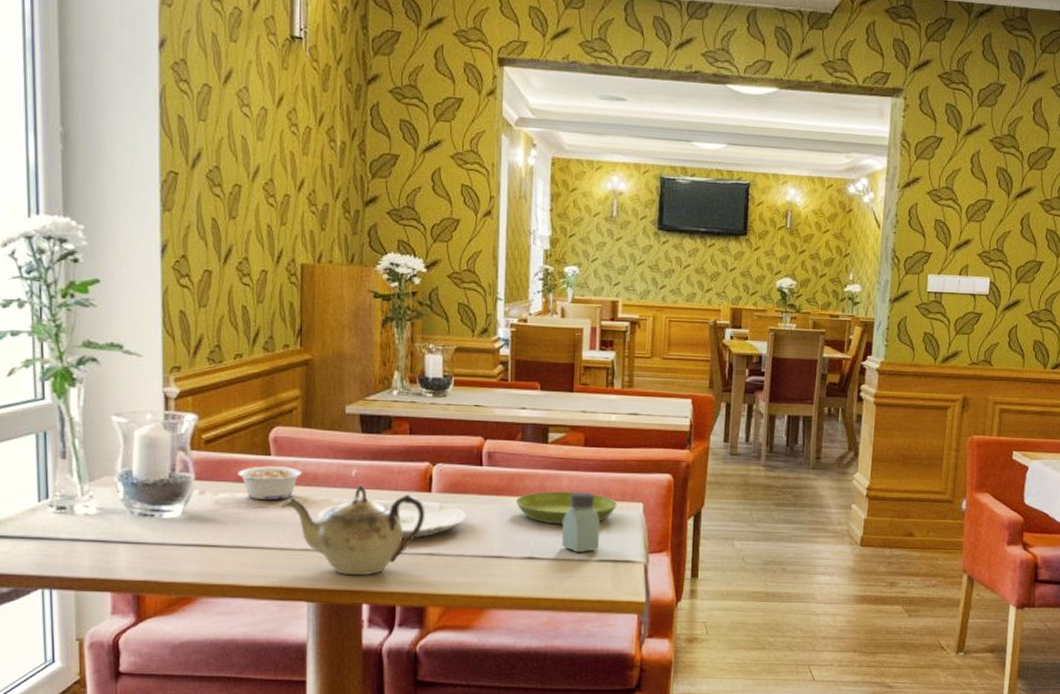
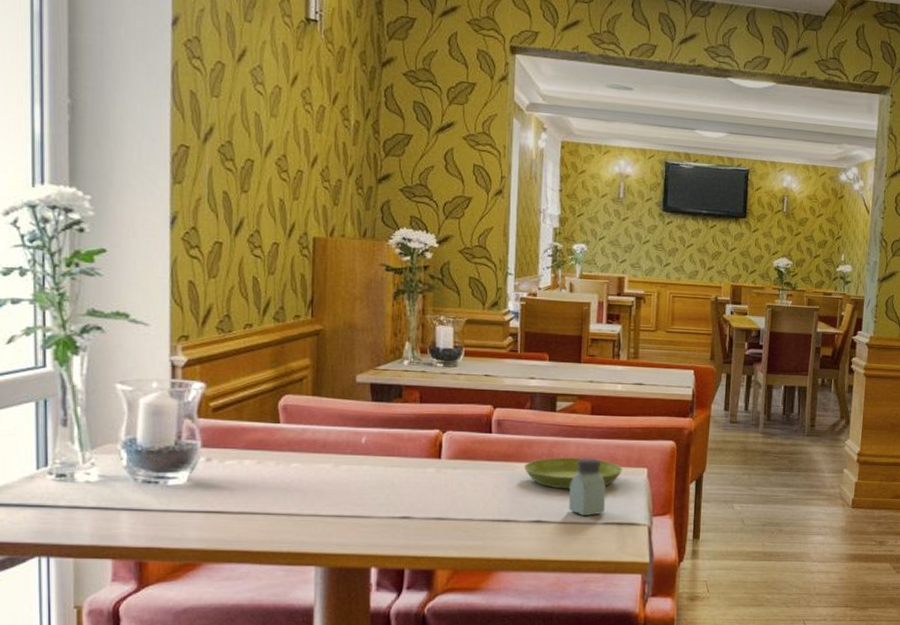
legume: present [238,466,302,500] -> none [246,433,311,467]
teapot: present [282,484,425,576] -> none [290,451,435,540]
plate: present [317,499,467,539] -> none [326,465,476,504]

